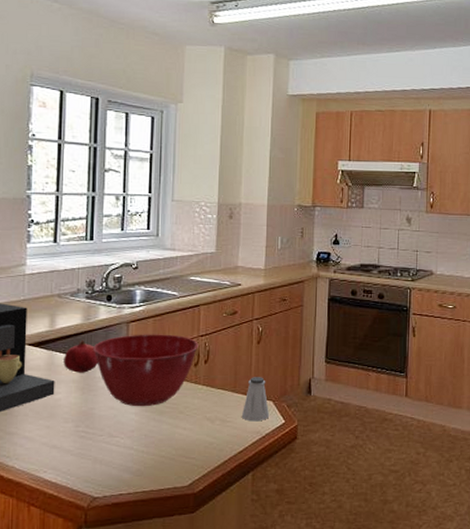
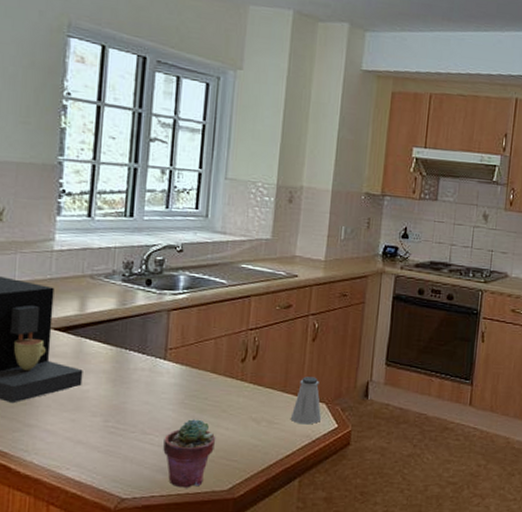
fruit: present [63,340,98,373] -> none [93,327,133,363]
mixing bowl: present [93,334,199,407] -> none [128,323,247,404]
potted succulent: none [128,421,175,485] -> present [163,419,216,488]

